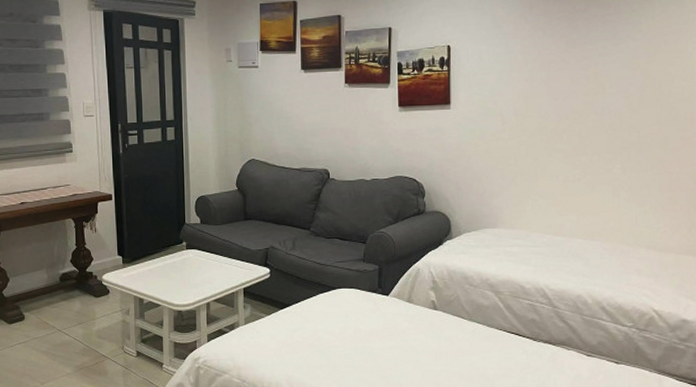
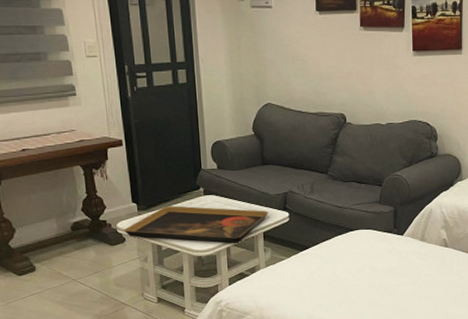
decorative tray: none [109,259,249,299] -> present [124,206,268,243]

